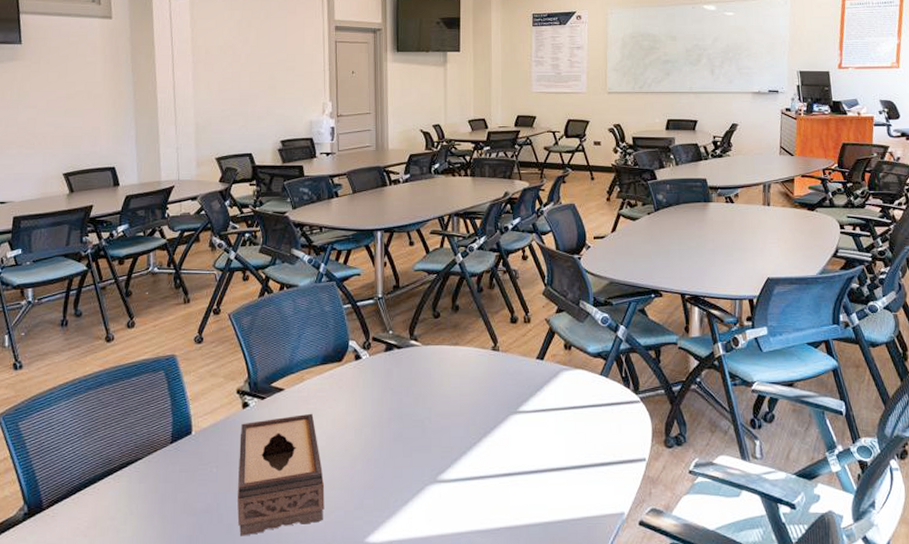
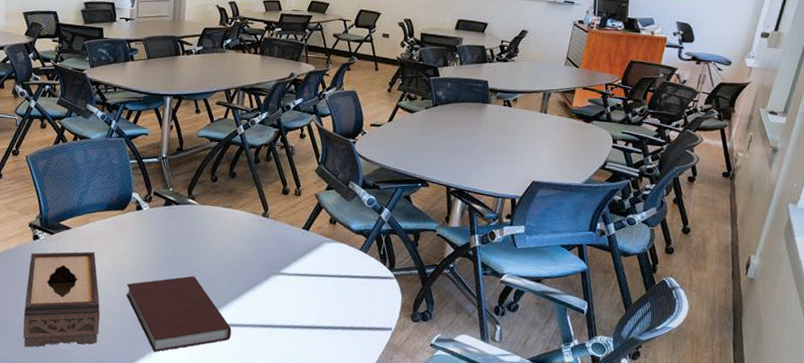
notebook: none [351,427,473,521] -> present [126,276,232,352]

